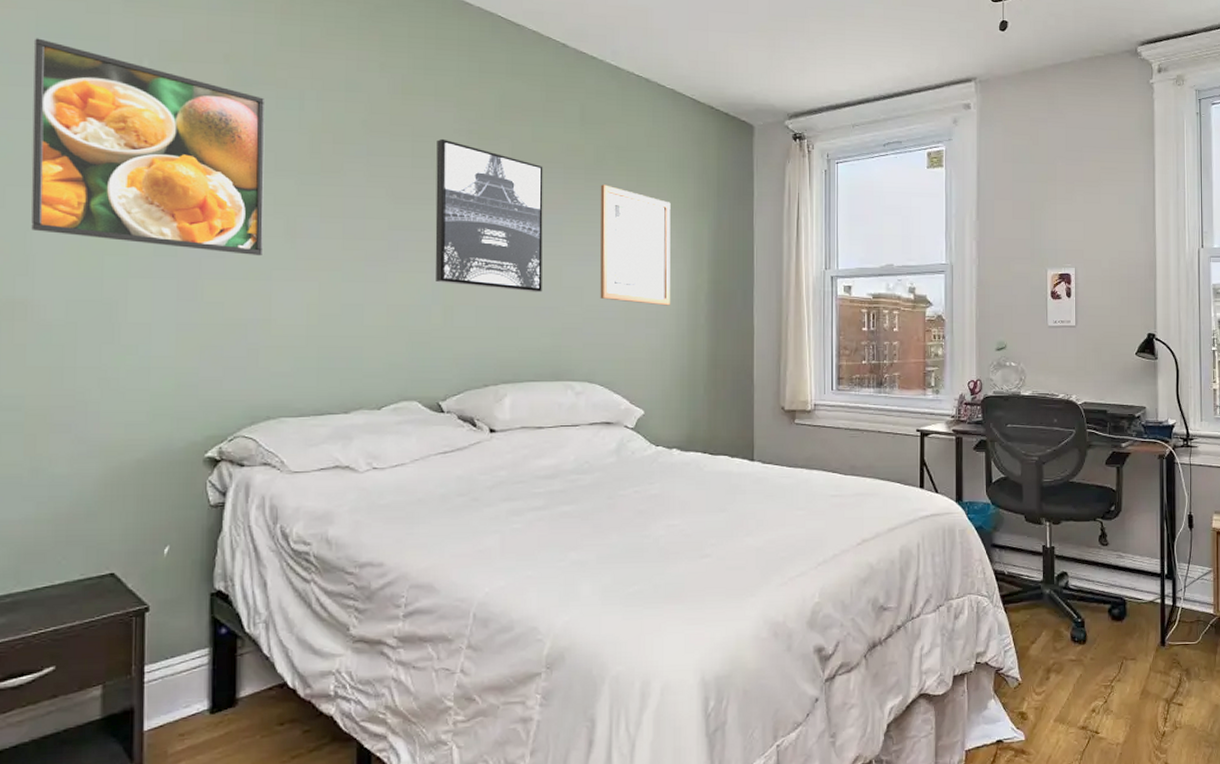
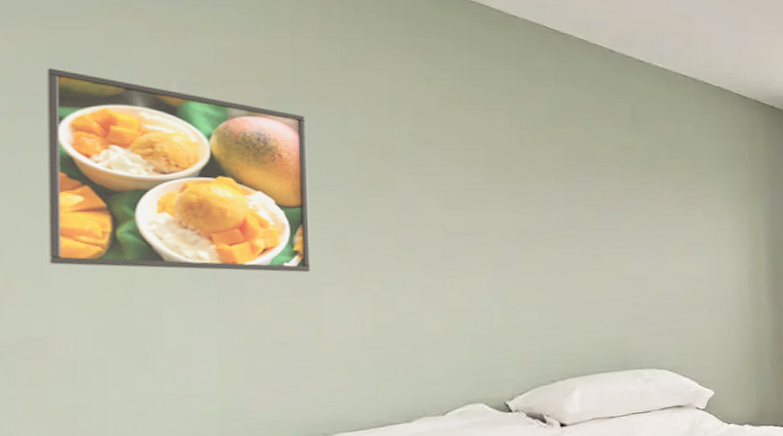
wall art: present [435,138,543,292] -> none [489,145,605,287]
wall art: present [600,184,671,306] -> none [655,179,732,290]

